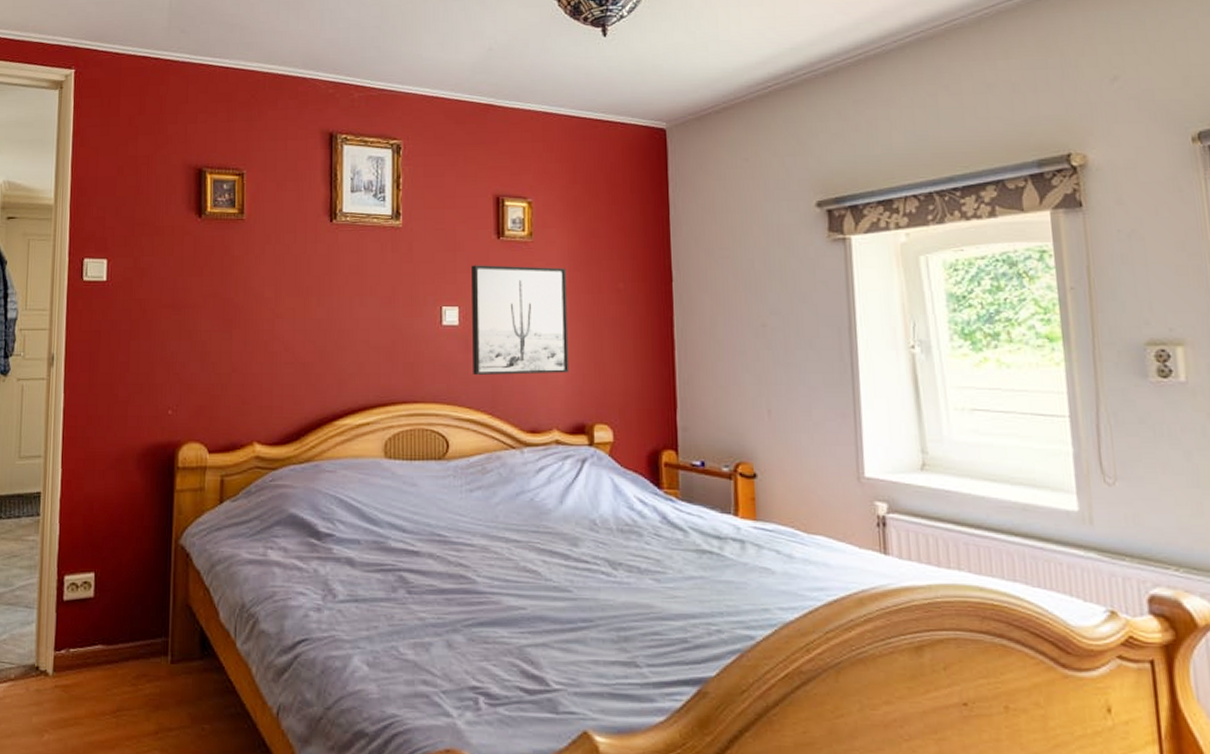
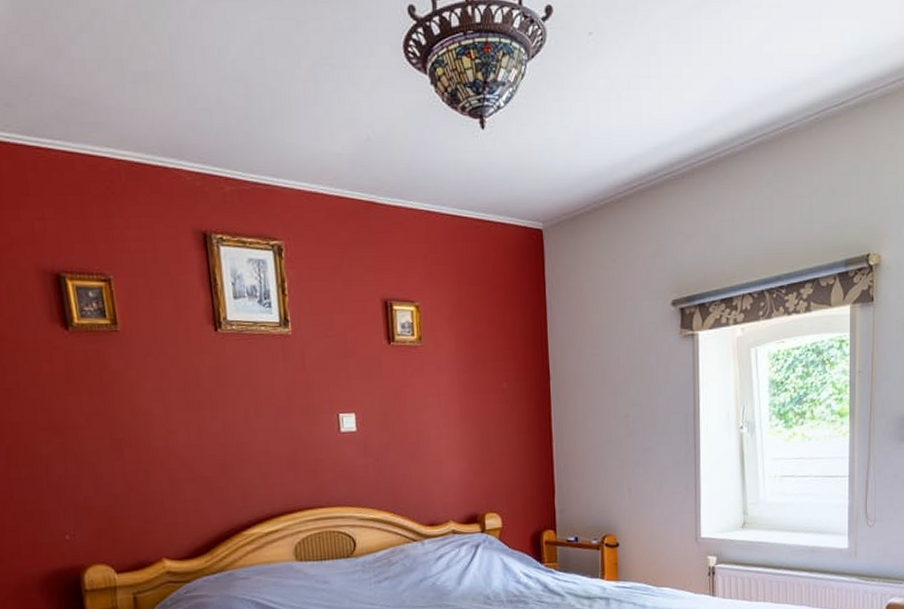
wall art: present [472,265,569,375] -> none [365,370,462,477]

